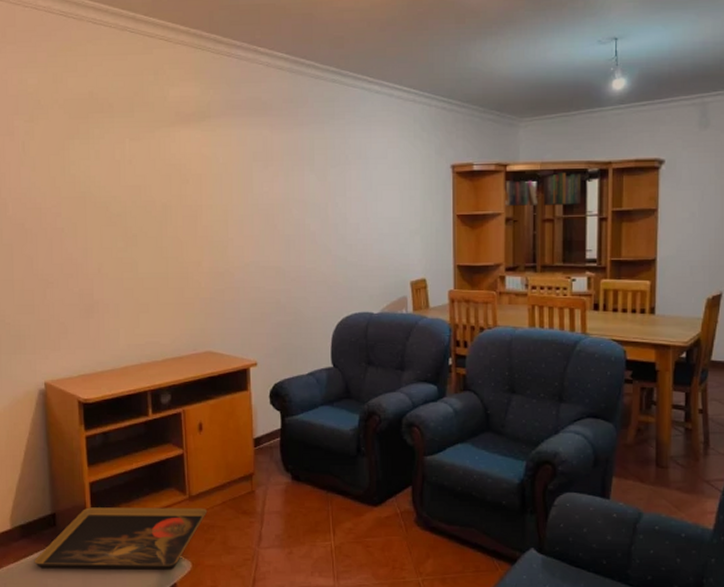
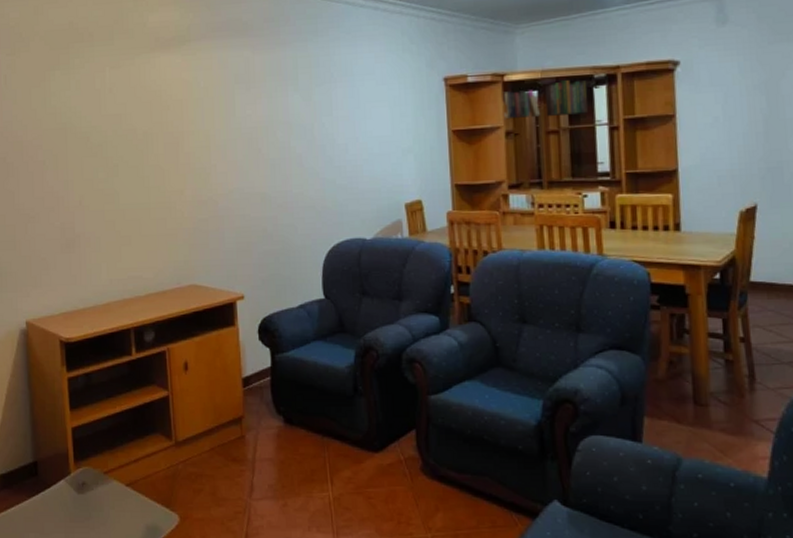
decorative tray: present [34,507,208,570] -> none [15,455,195,524]

